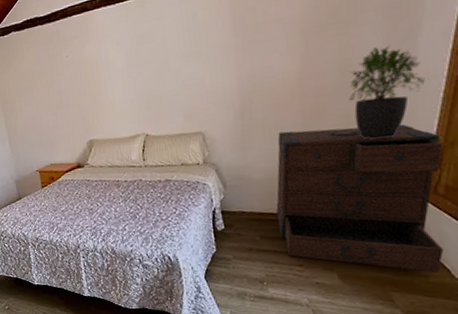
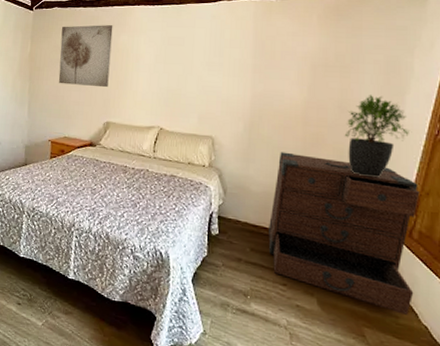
wall art: none [24,37,84,112] -> present [58,25,113,88]

